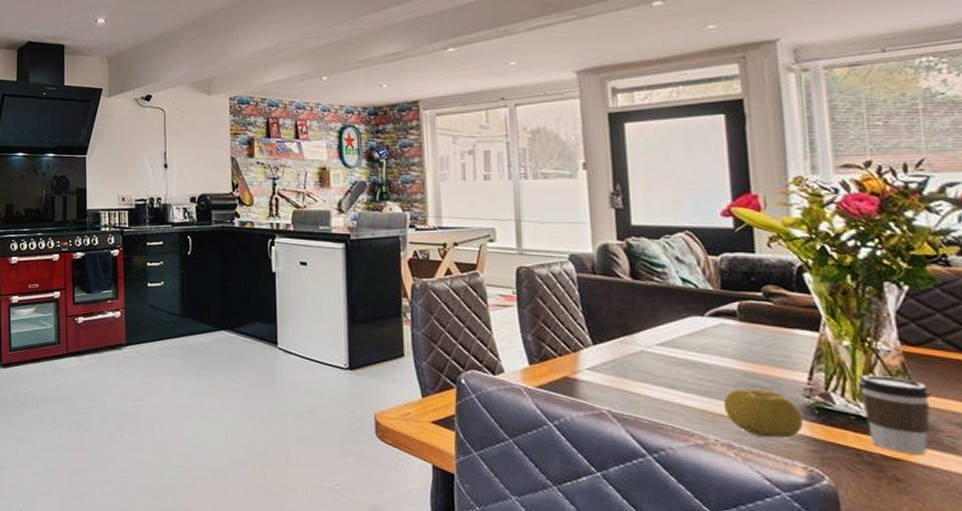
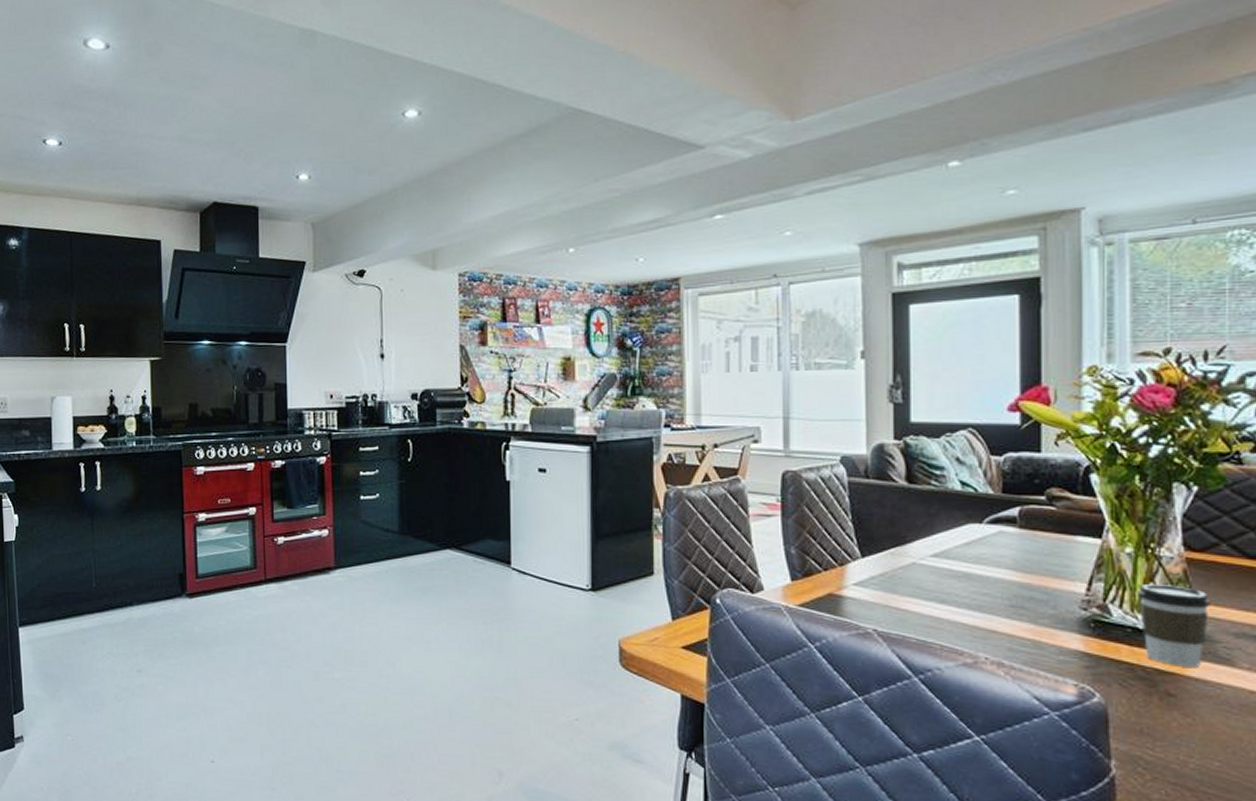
fruit: present [723,388,804,438] -> none [996,602,1078,653]

